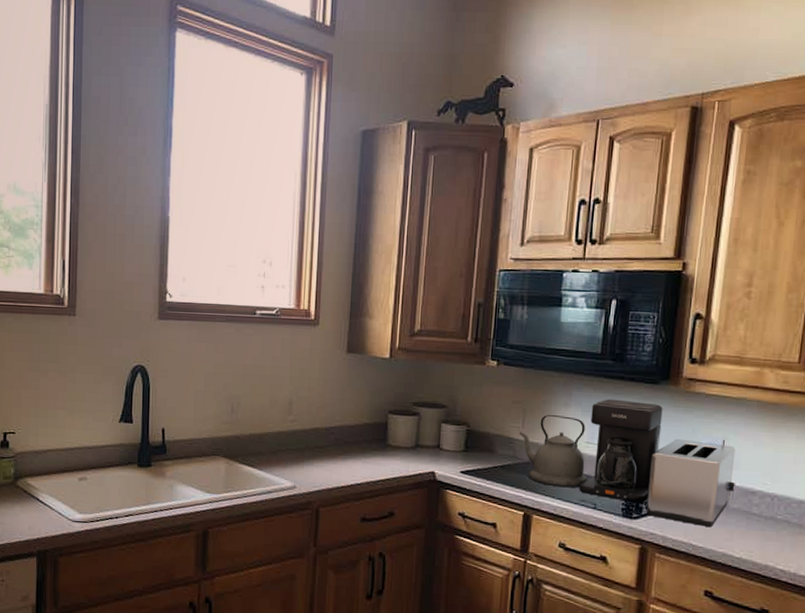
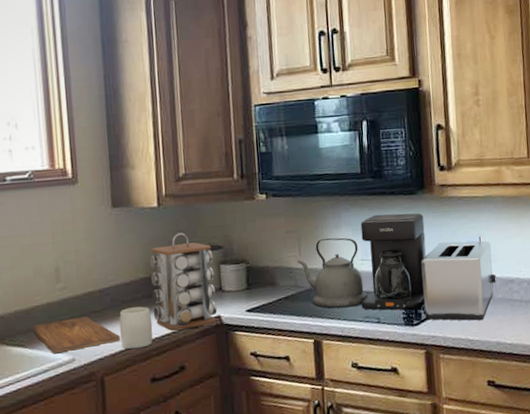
cutting board: none [263,449,338,479] -> present [33,316,120,354]
mug: none [338,449,370,488] -> present [119,306,153,349]
spice rack: none [371,386,436,480] -> present [150,233,218,332]

